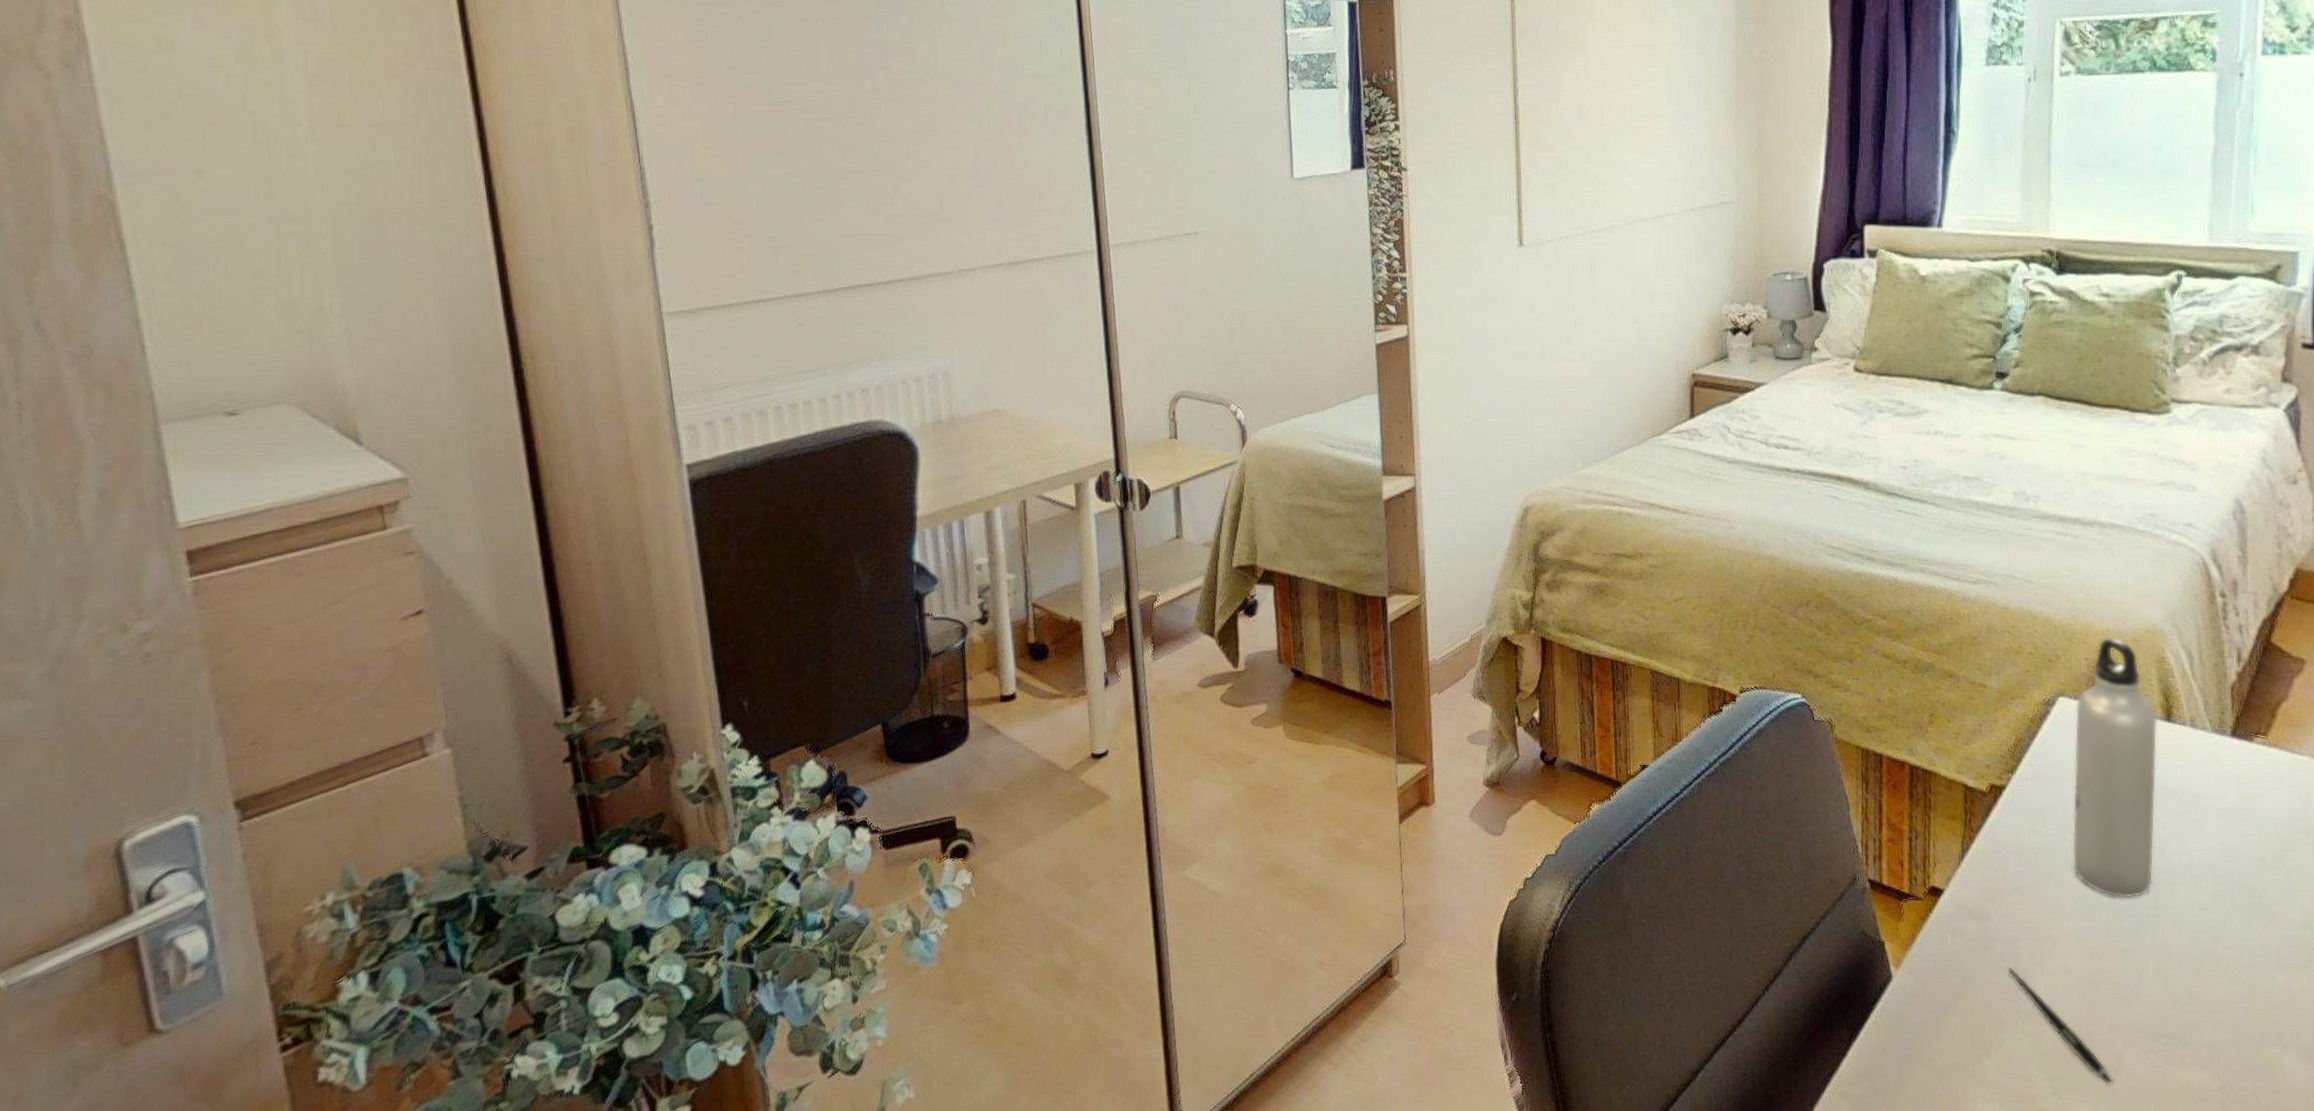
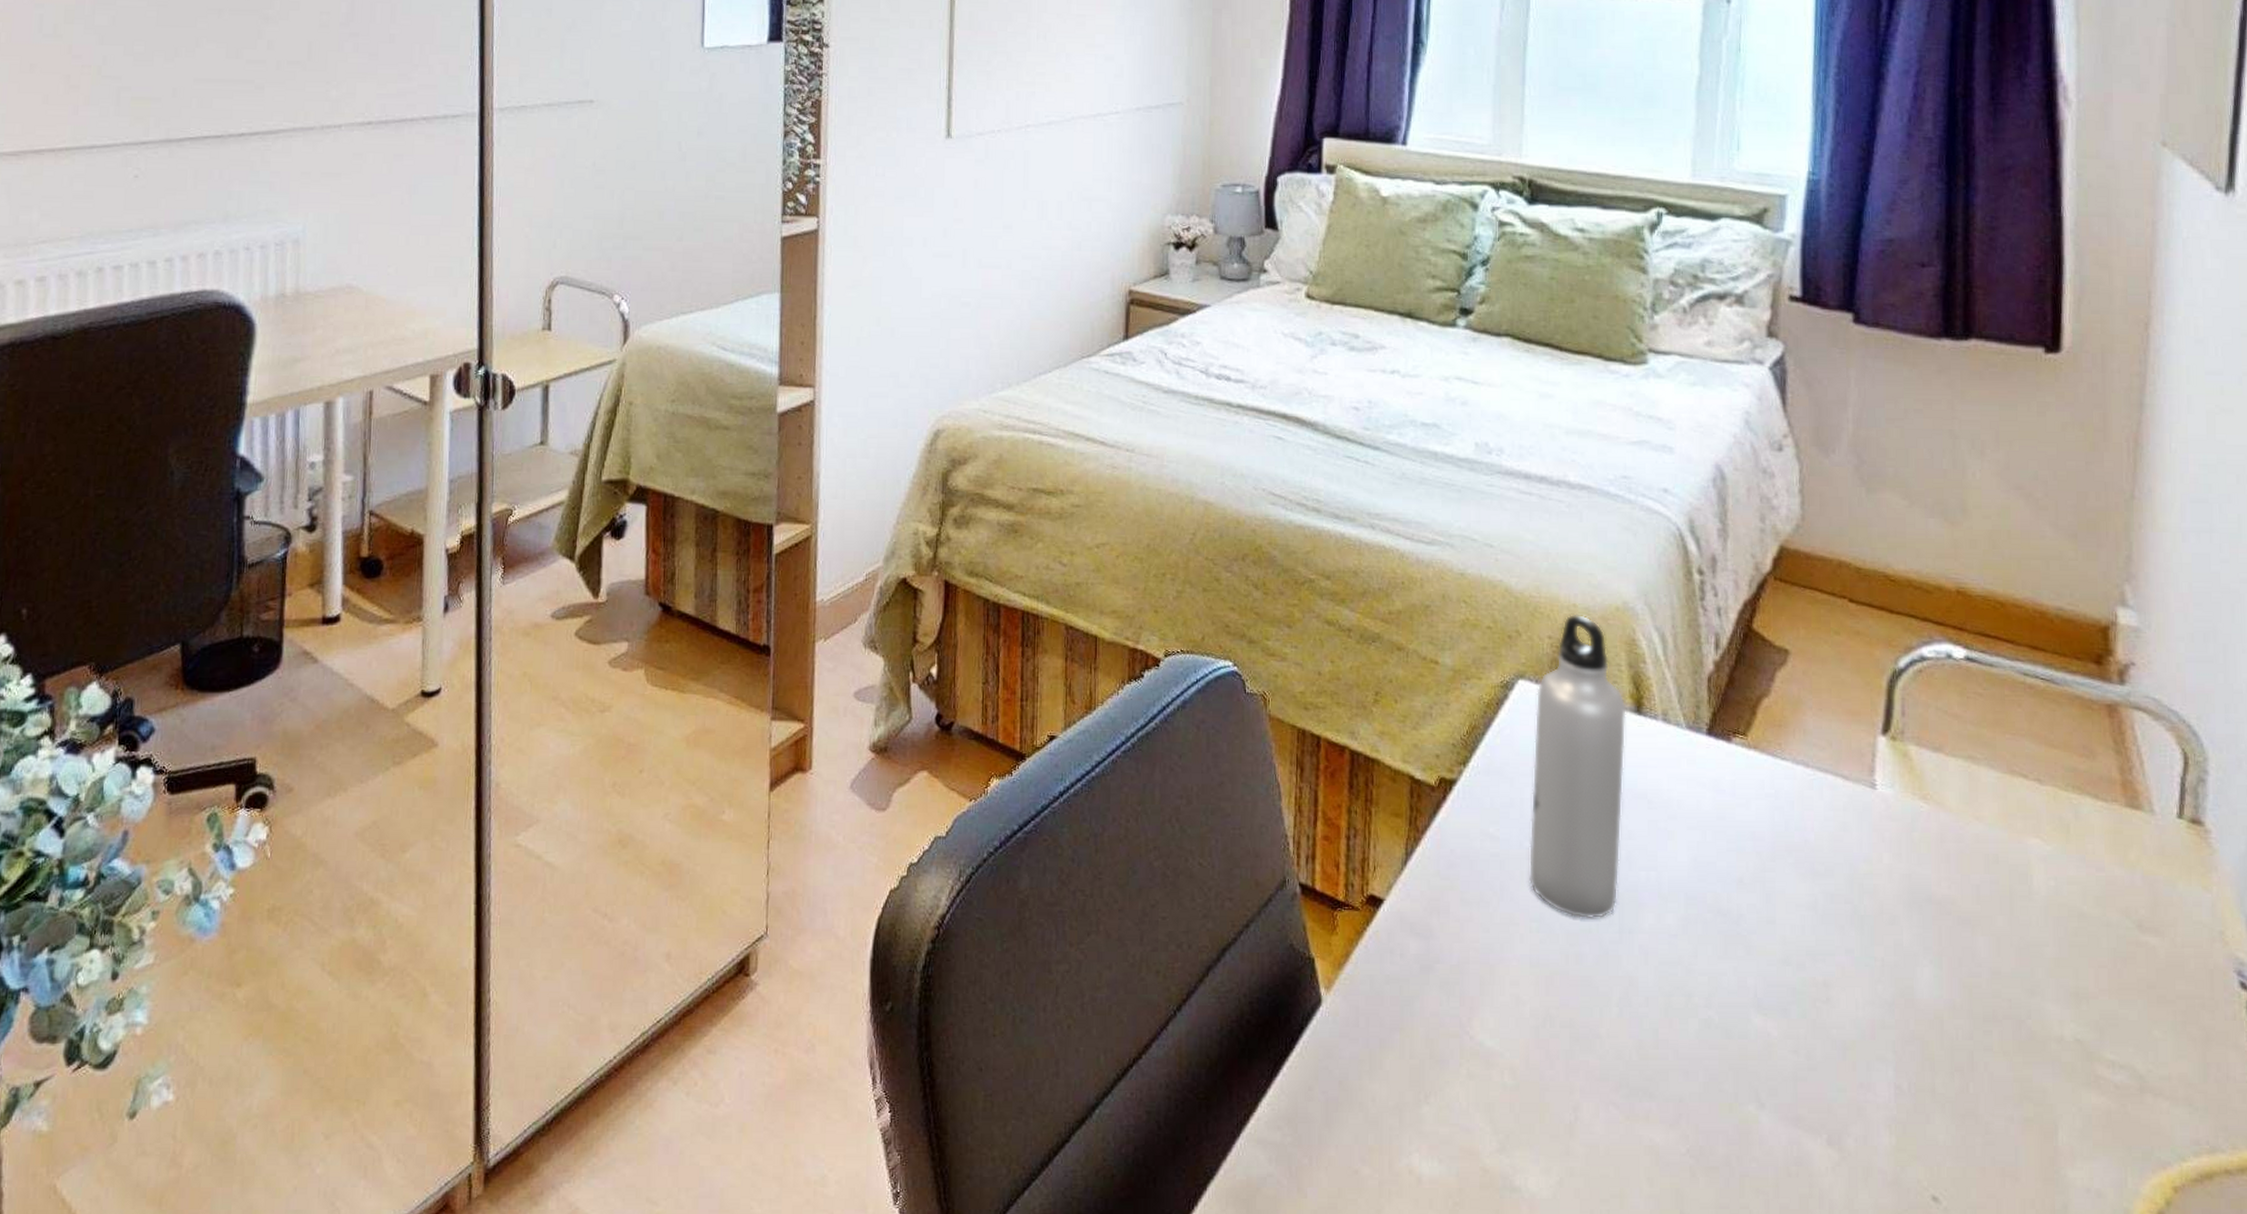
pen: present [2007,967,2112,1085] -> none [1452,995,1567,1142]

